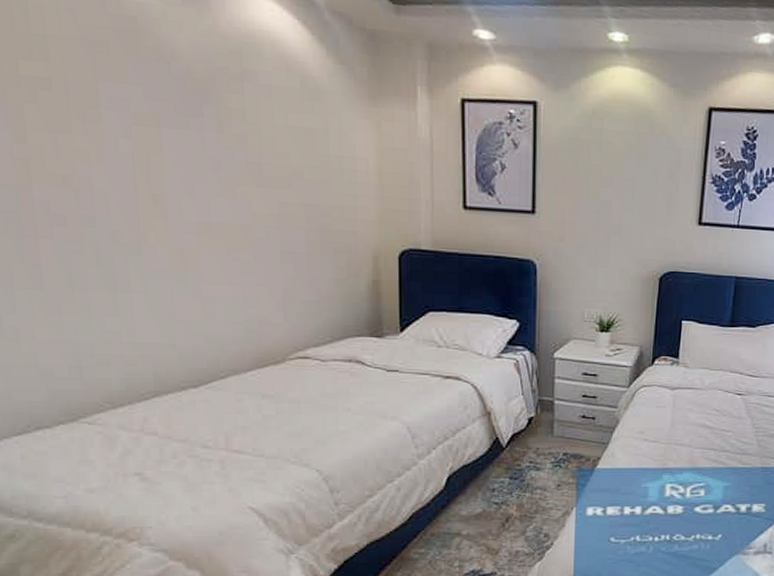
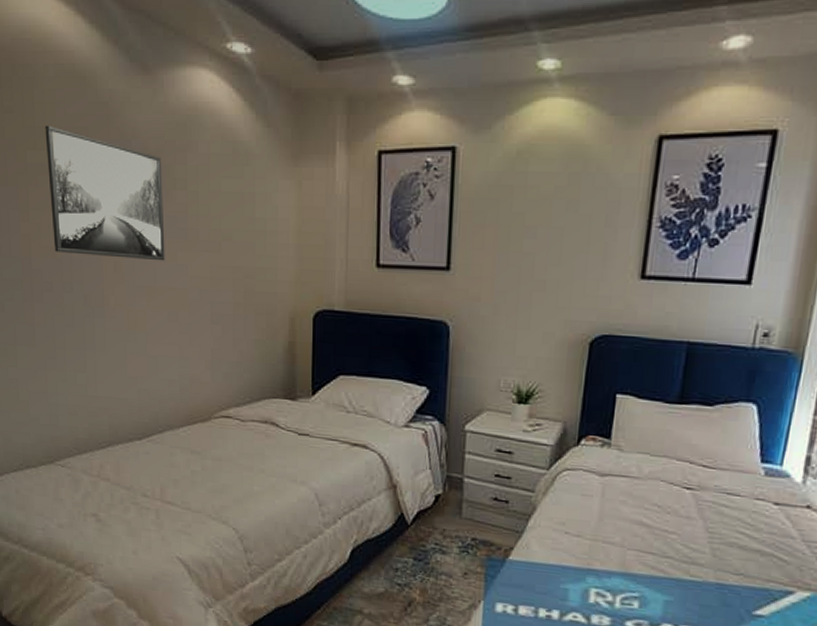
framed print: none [45,33,221,196] -> present [44,125,165,261]

